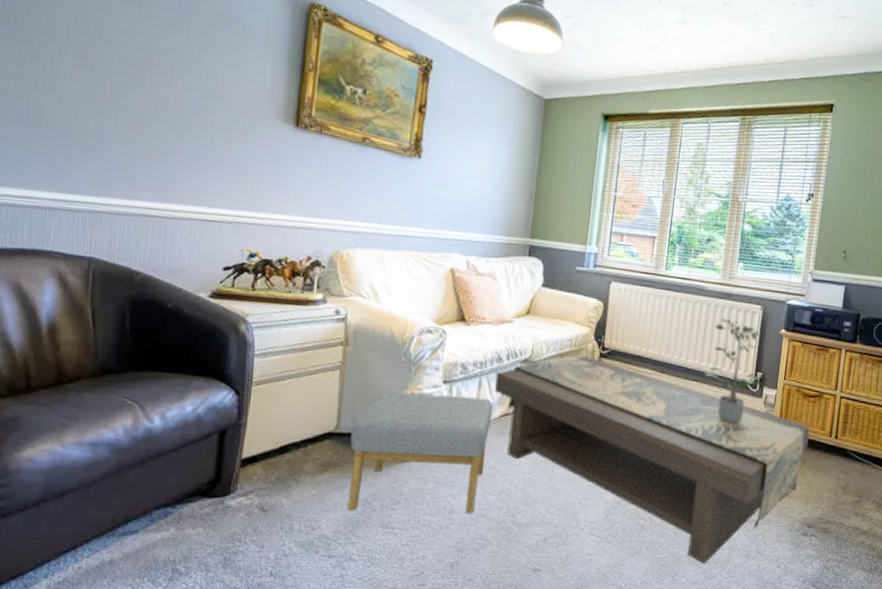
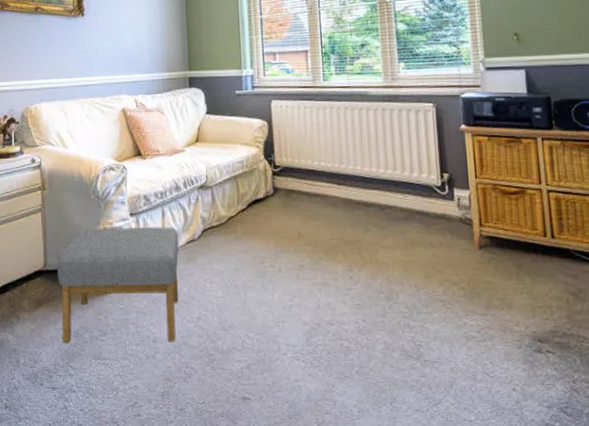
coffee table: present [494,356,810,564] -> none [176,176,520,389]
potted plant: present [704,318,761,424] -> none [384,121,450,231]

